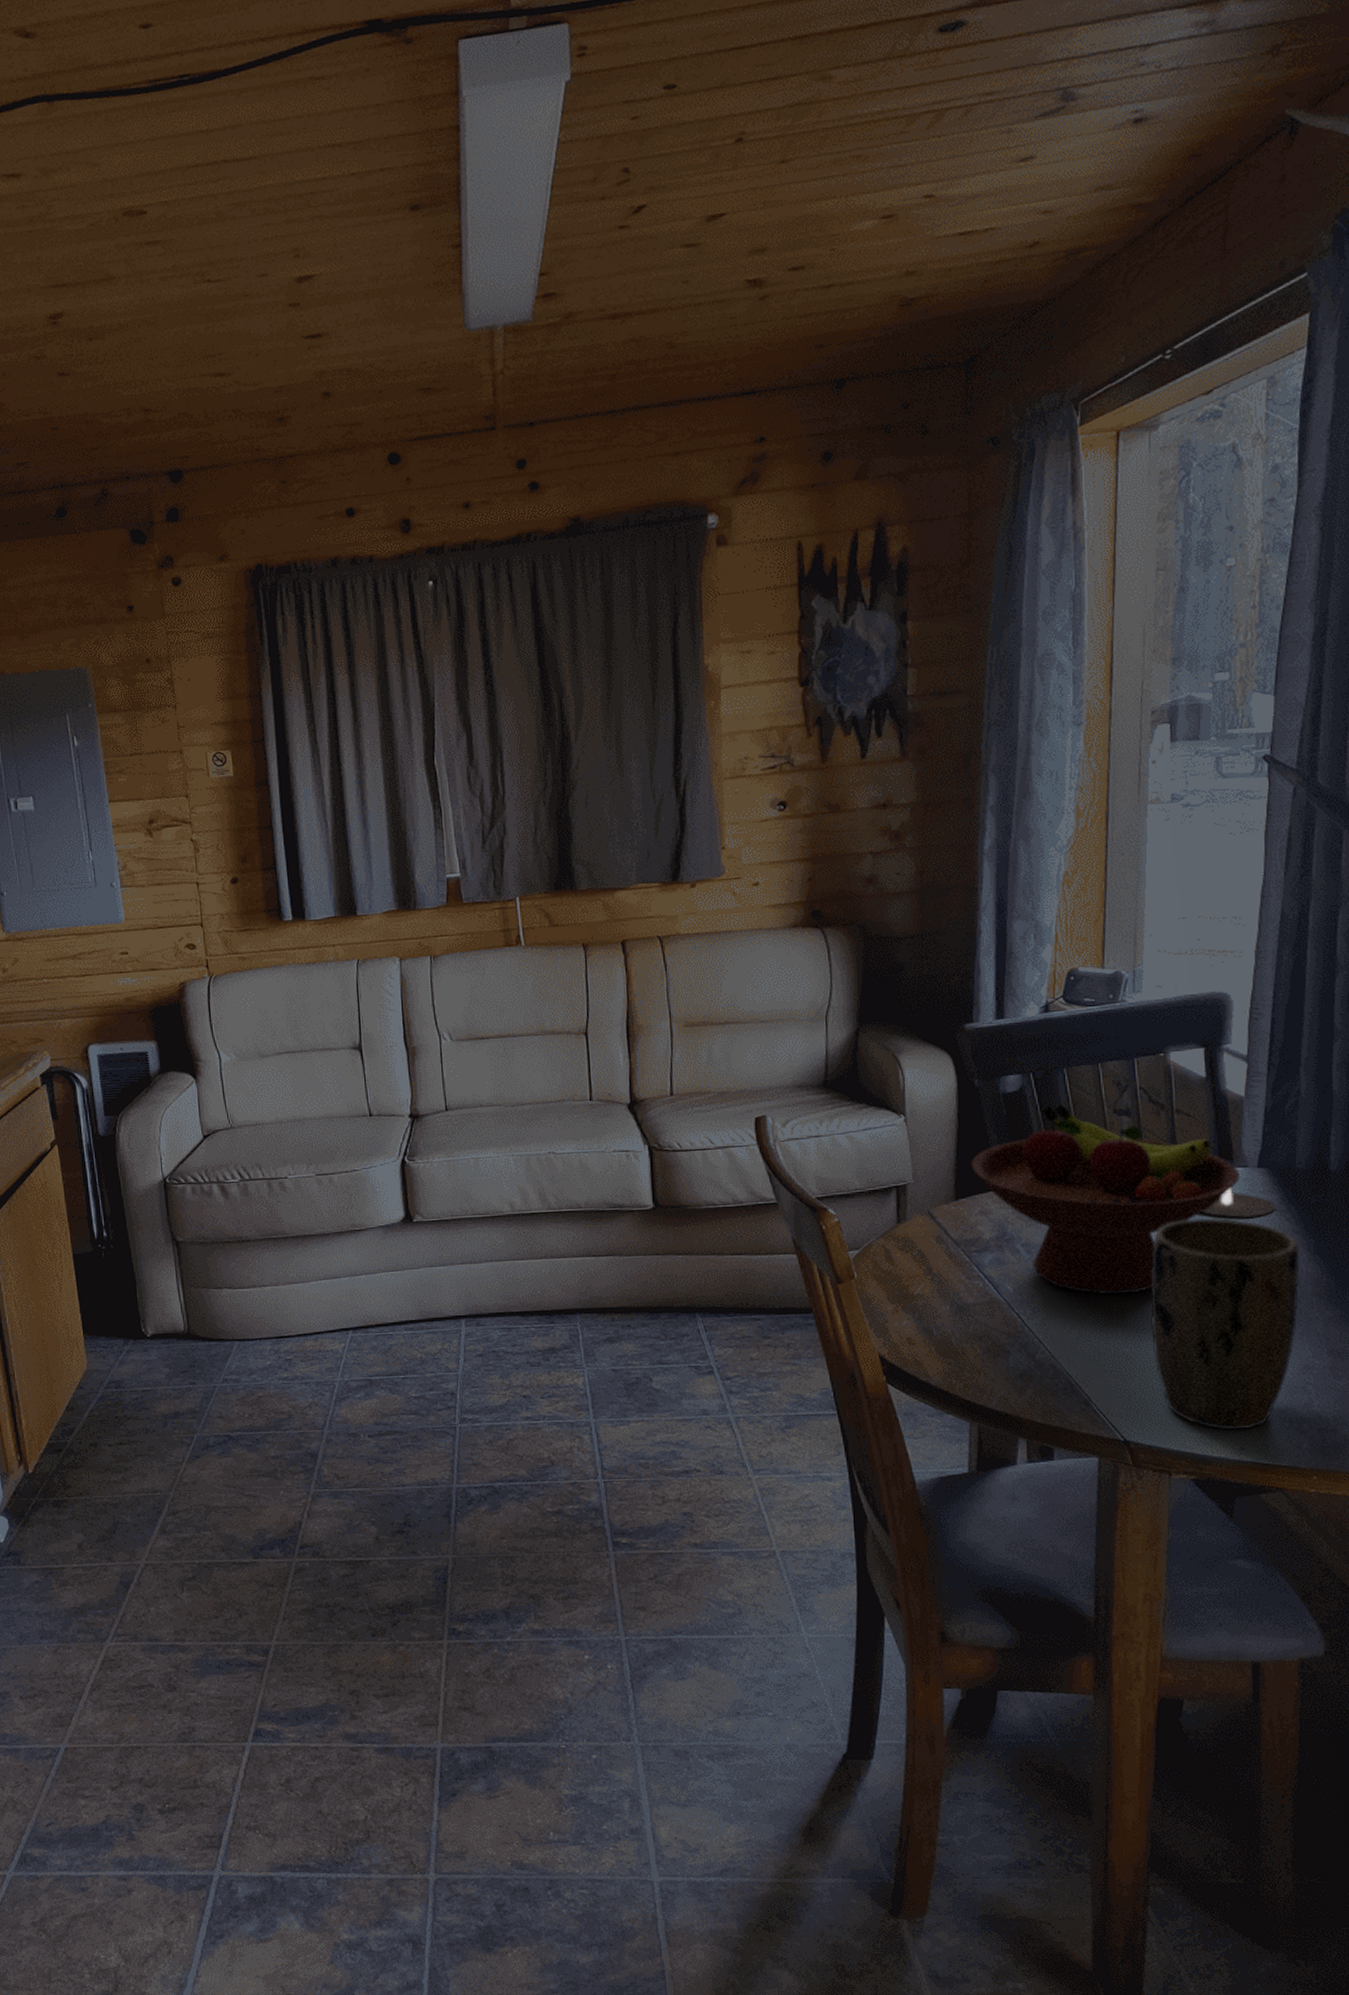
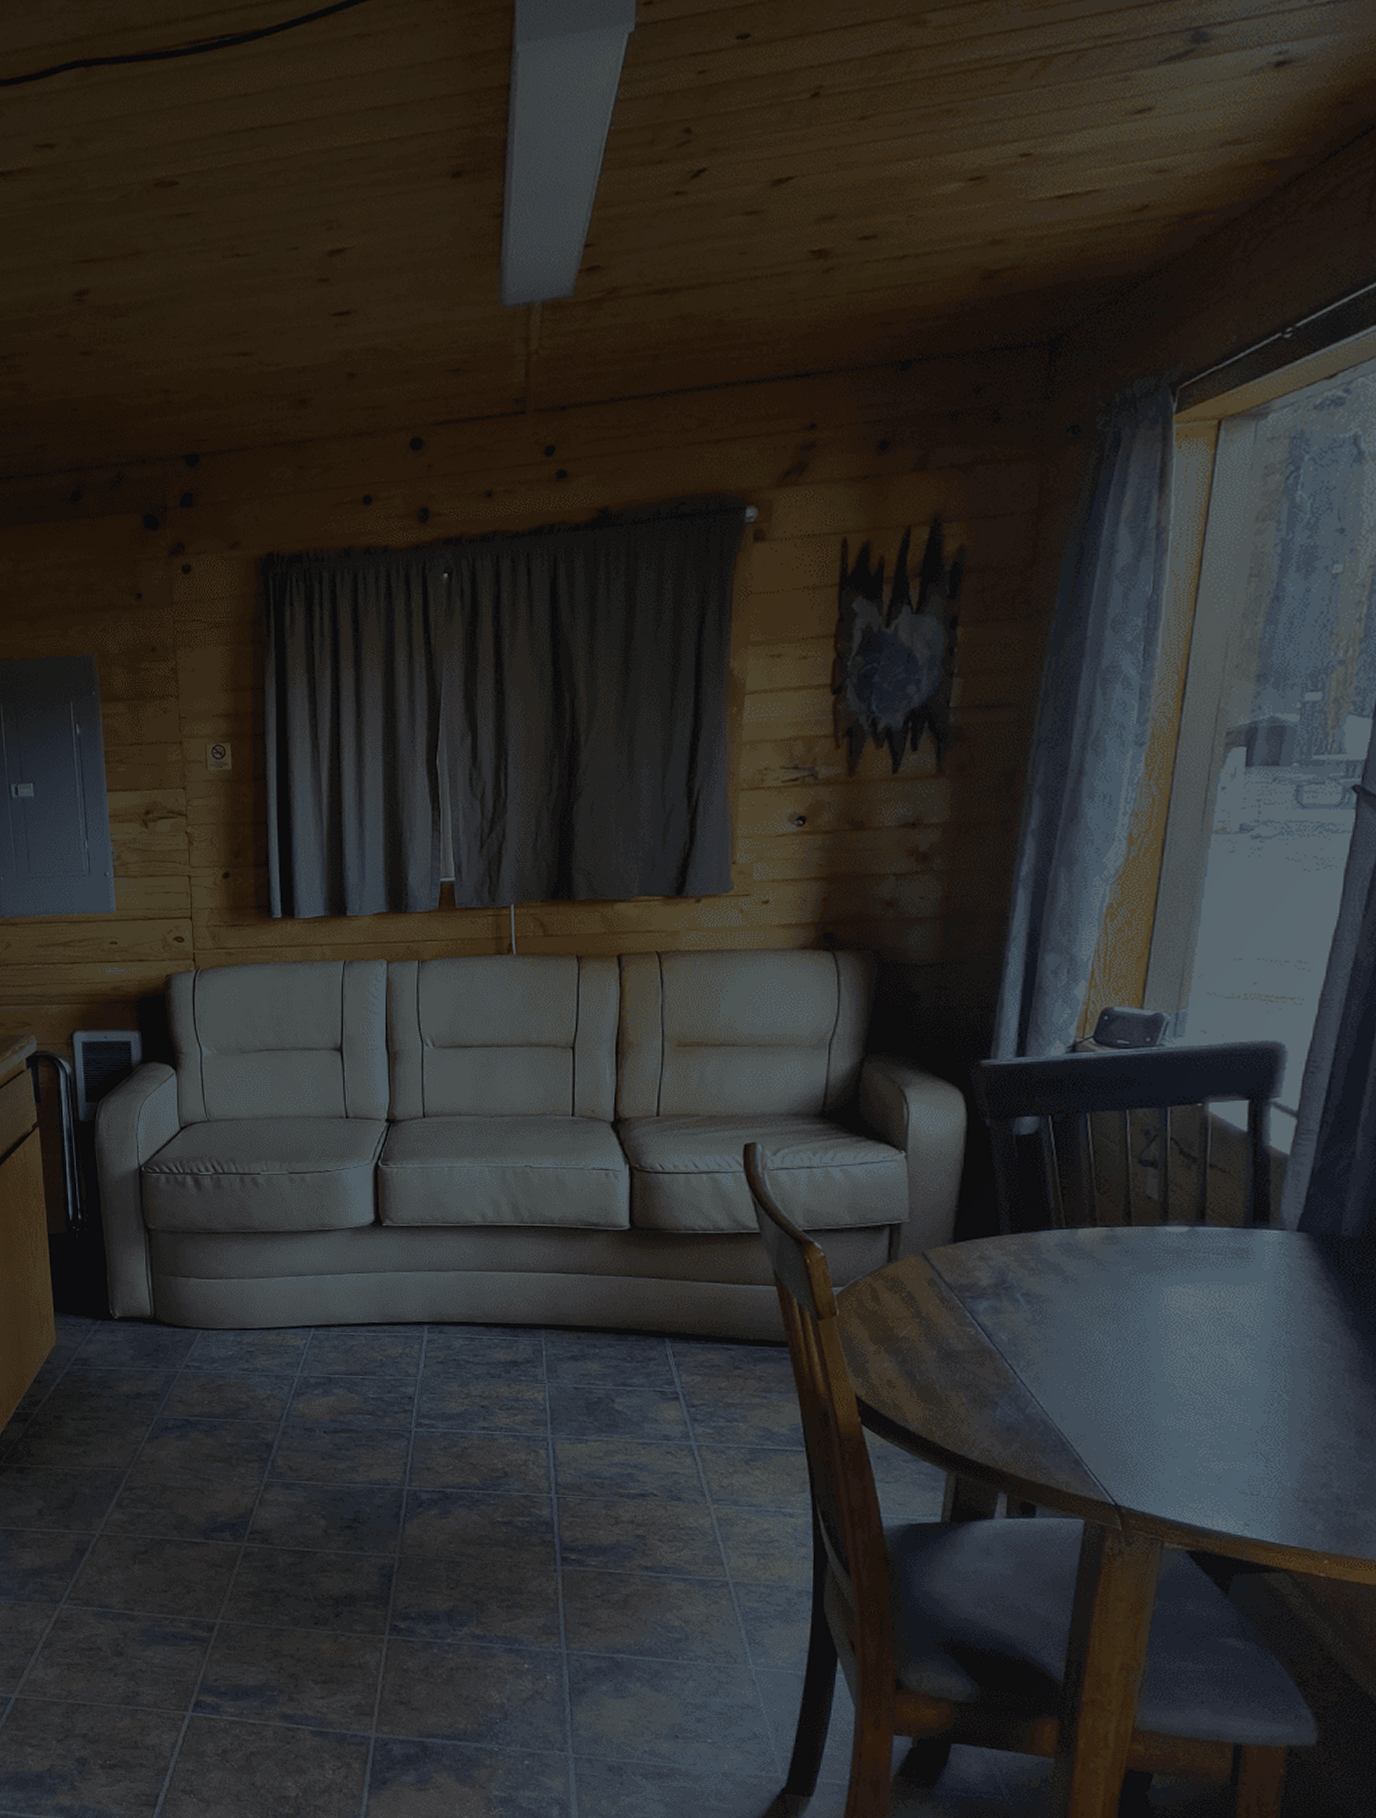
fruit bowl: present [971,1103,1240,1295] -> none [974,1149,1275,1354]
plant pot: present [1150,1218,1300,1431] -> none [1157,1280,1335,1506]
candle: present [1203,1189,1277,1218] -> none [1228,1252,1314,1284]

